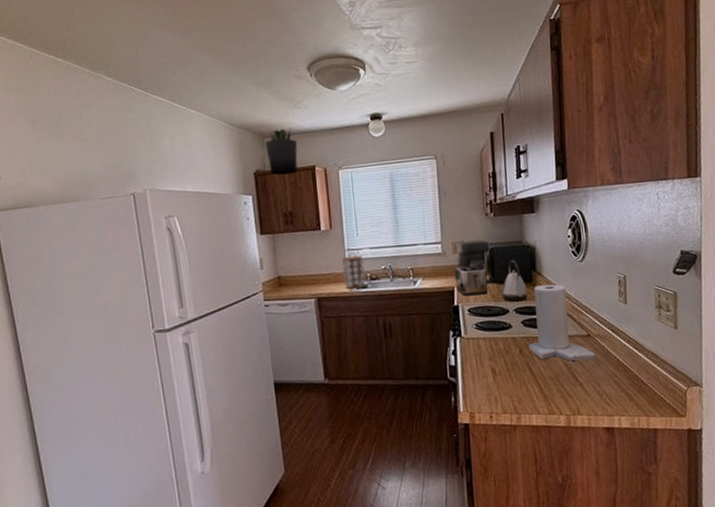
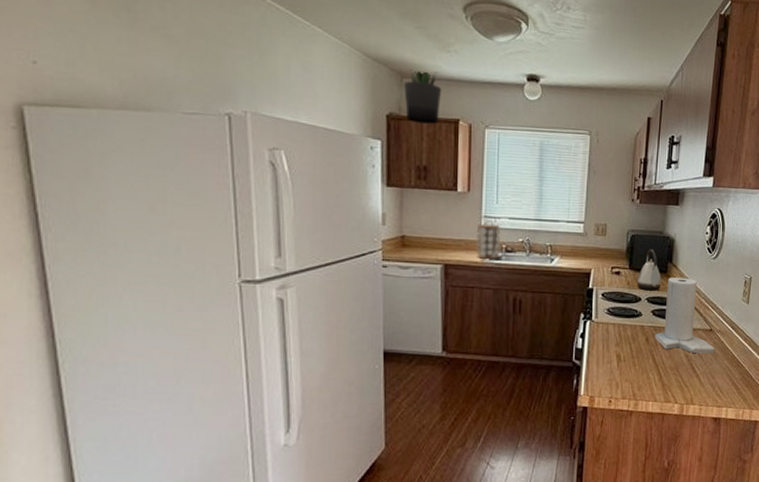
toaster: present [454,265,488,297] -> none [592,250,625,281]
coffee maker: present [456,240,495,284] -> none [597,224,632,271]

